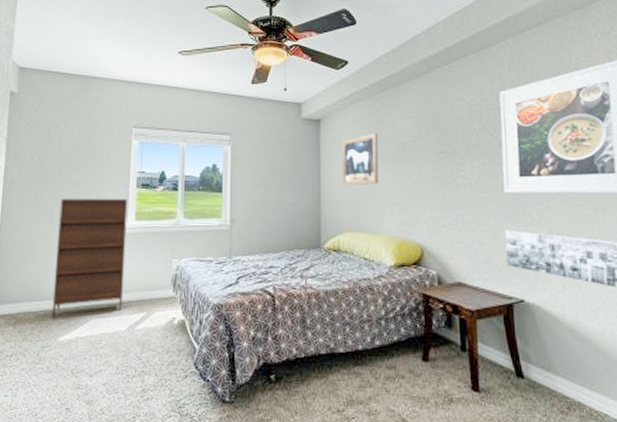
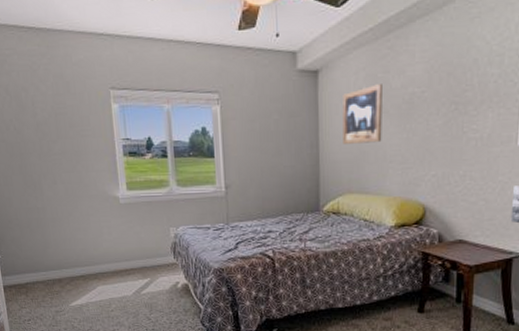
shoe cabinet: present [51,198,128,318] -> none [46,167,126,286]

